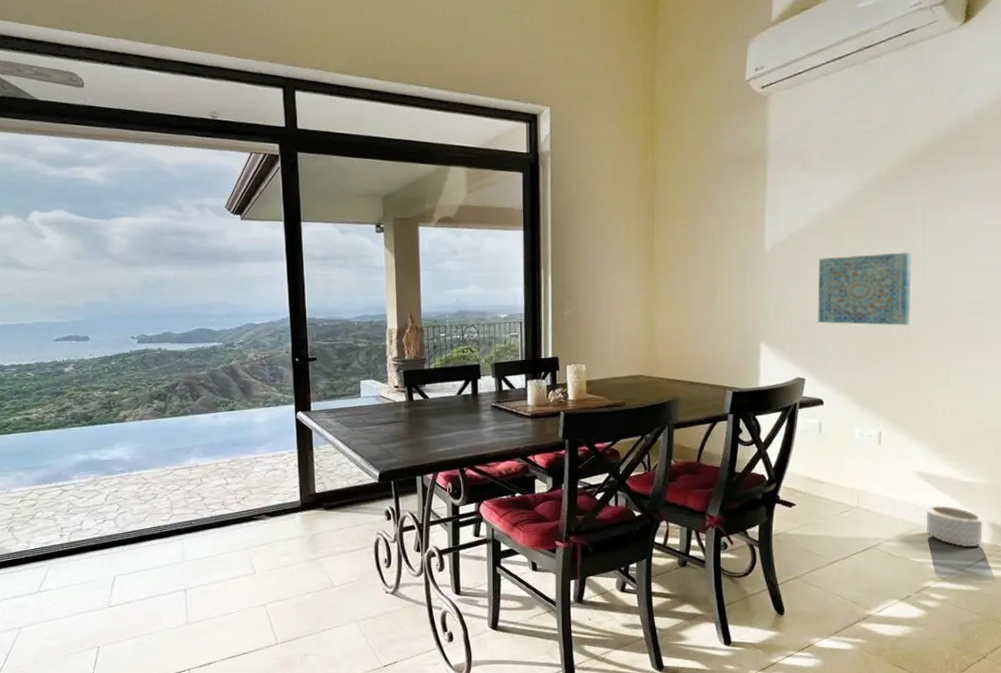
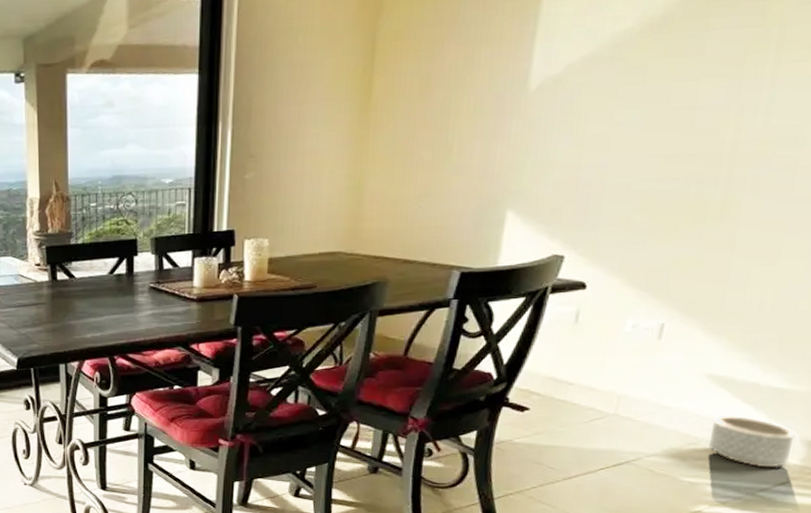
wall art: present [817,252,912,326] -> none [593,84,753,186]

